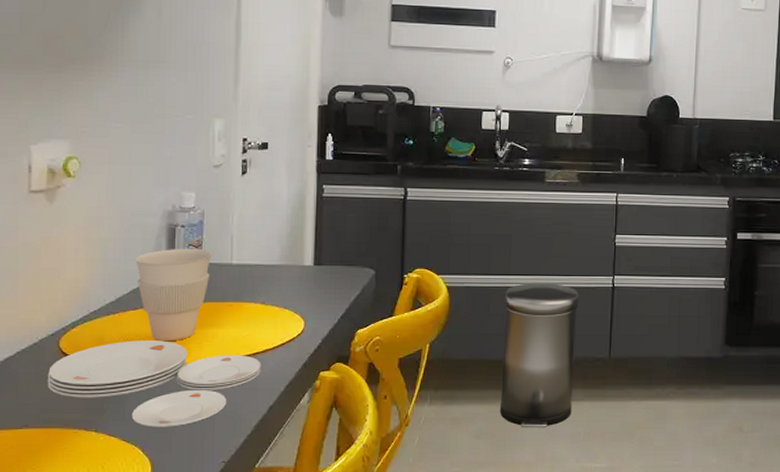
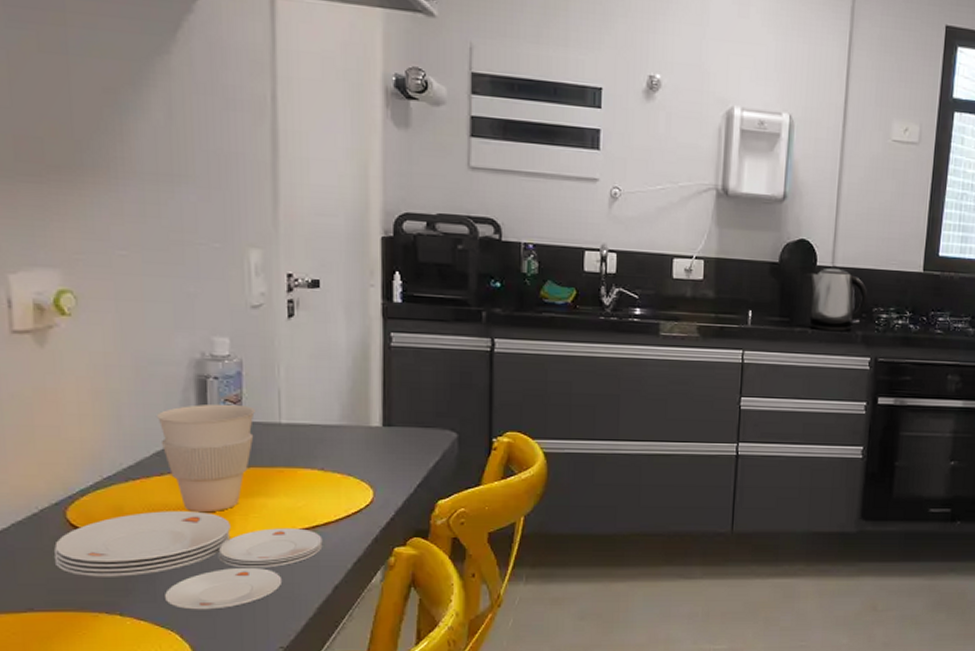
pedal bin: present [500,283,579,428] -> none [607,450,698,609]
kettle: none [674,119,725,176] -> present [809,268,868,333]

